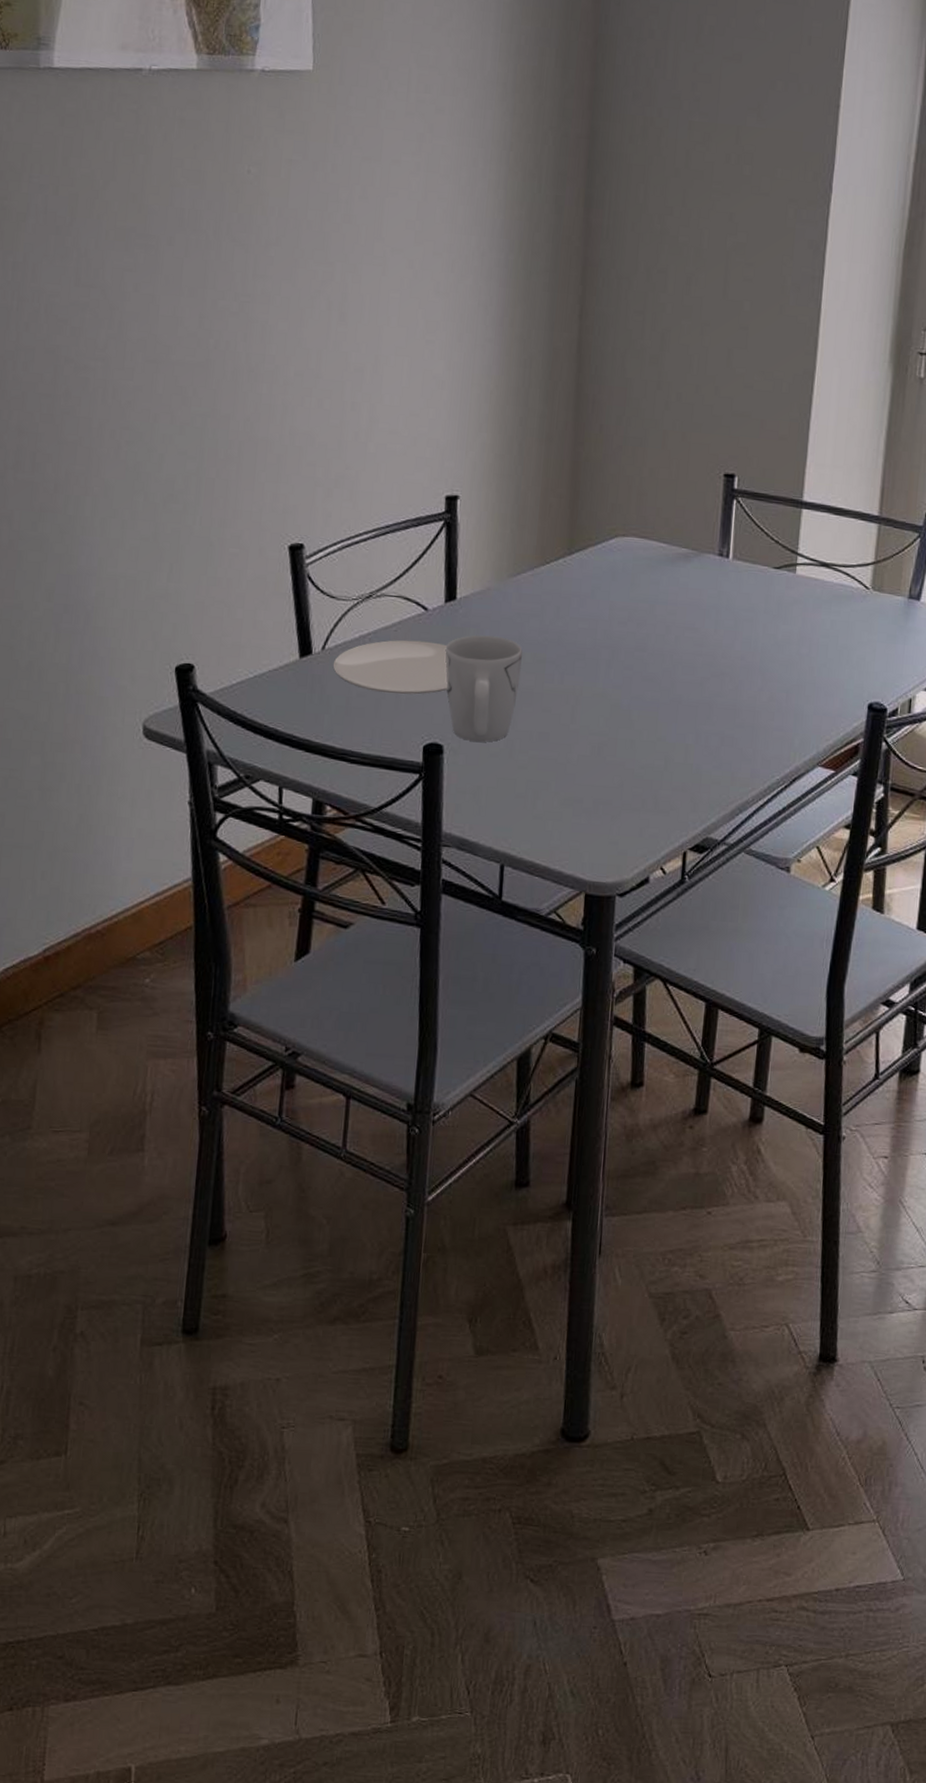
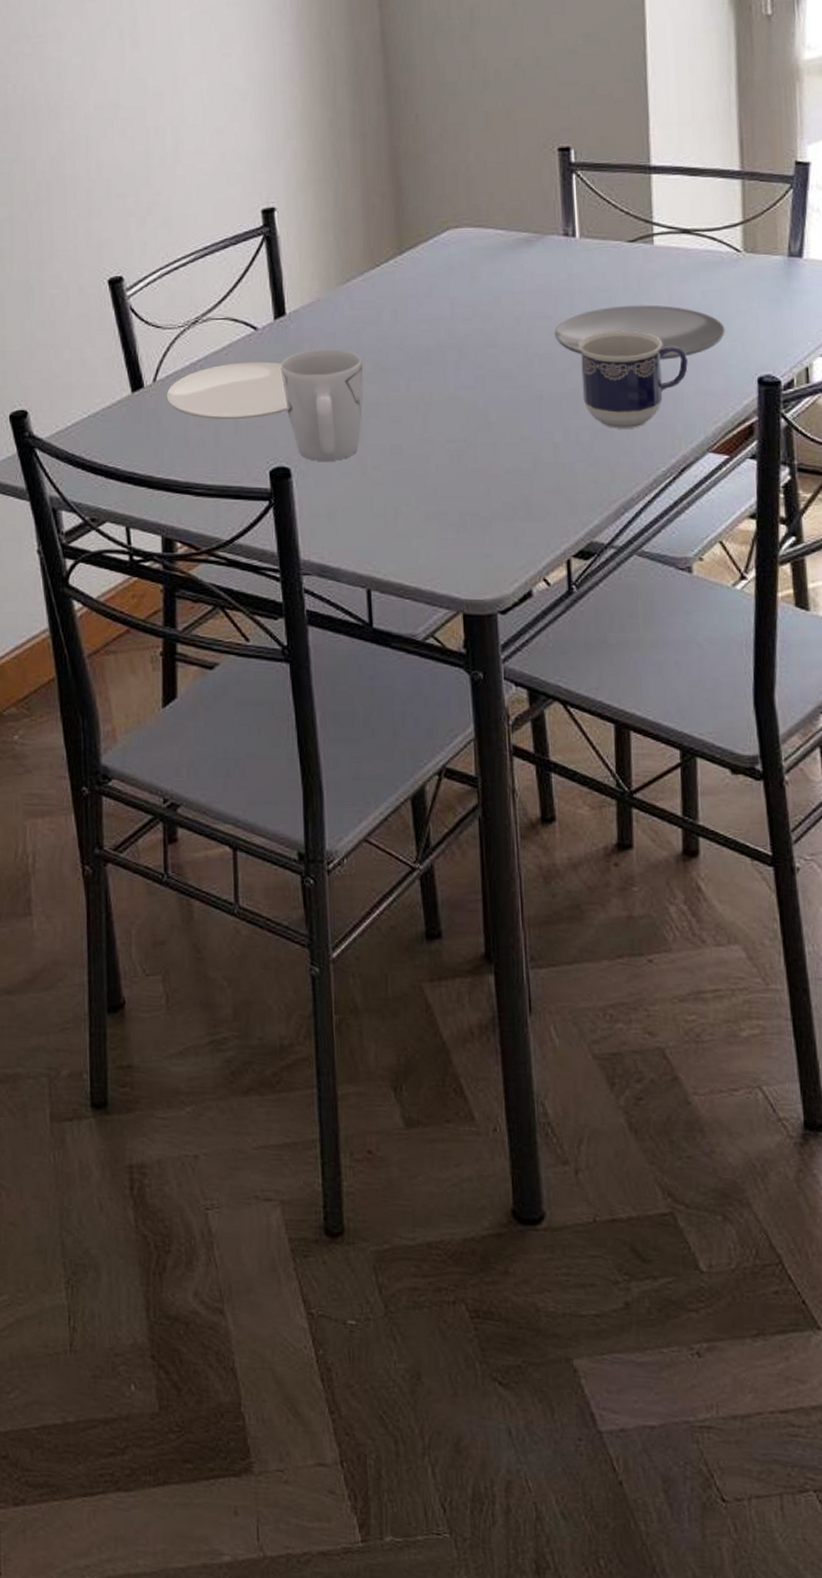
plate: none [699,626,847,680] -> present [555,305,725,360]
cup: none [716,647,811,738] -> present [577,330,688,429]

